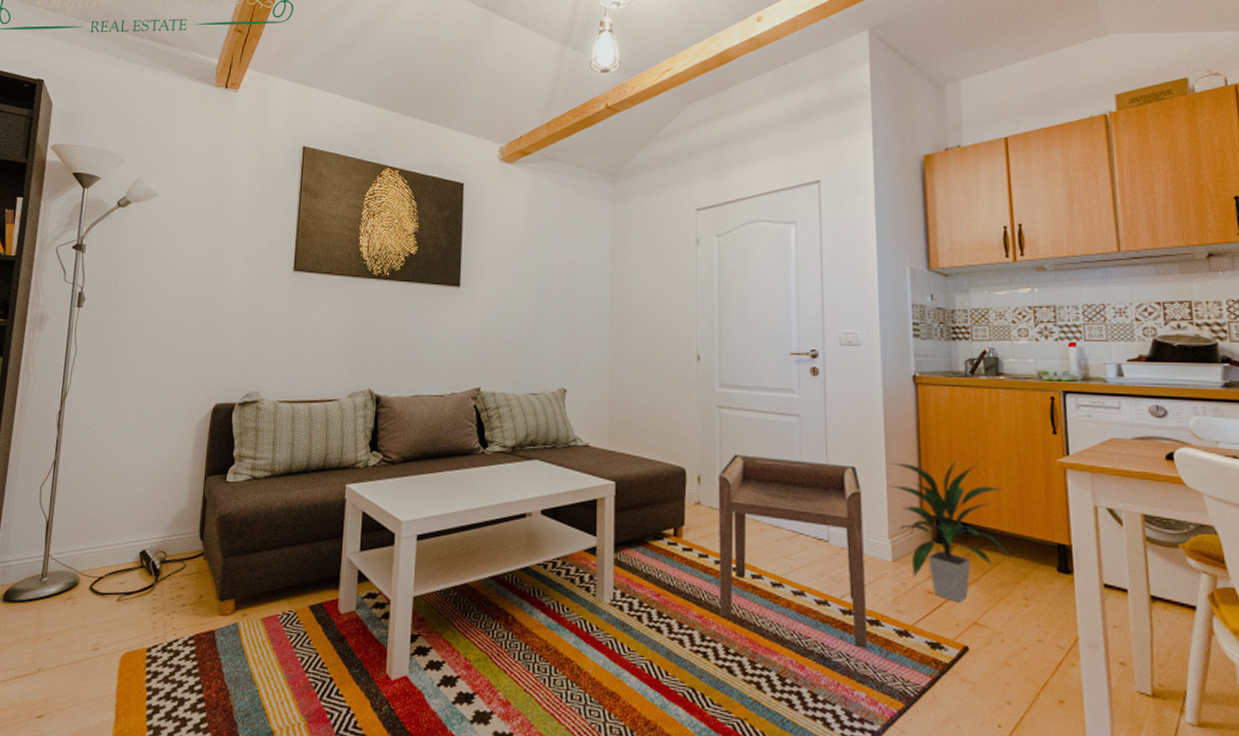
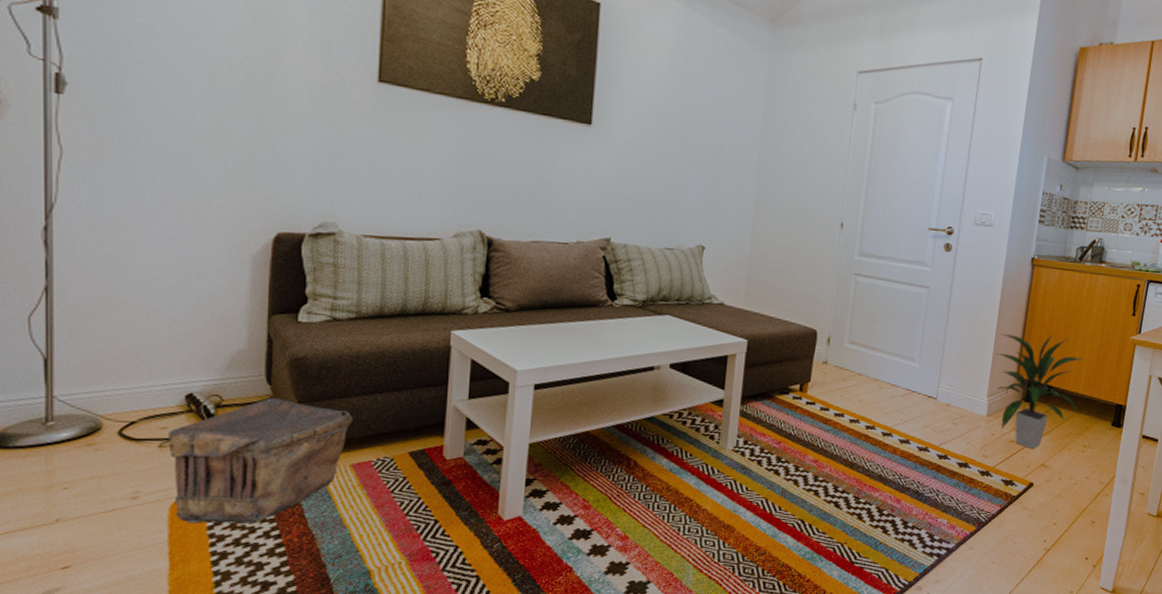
pouch: none [123,553,265,678] -> present [168,398,353,524]
side table: present [718,455,868,648] -> none [833,320,972,485]

